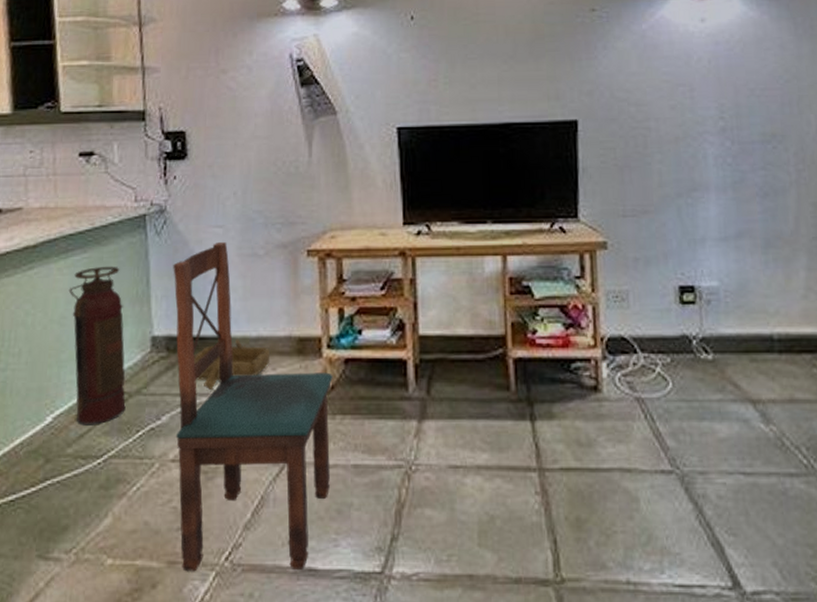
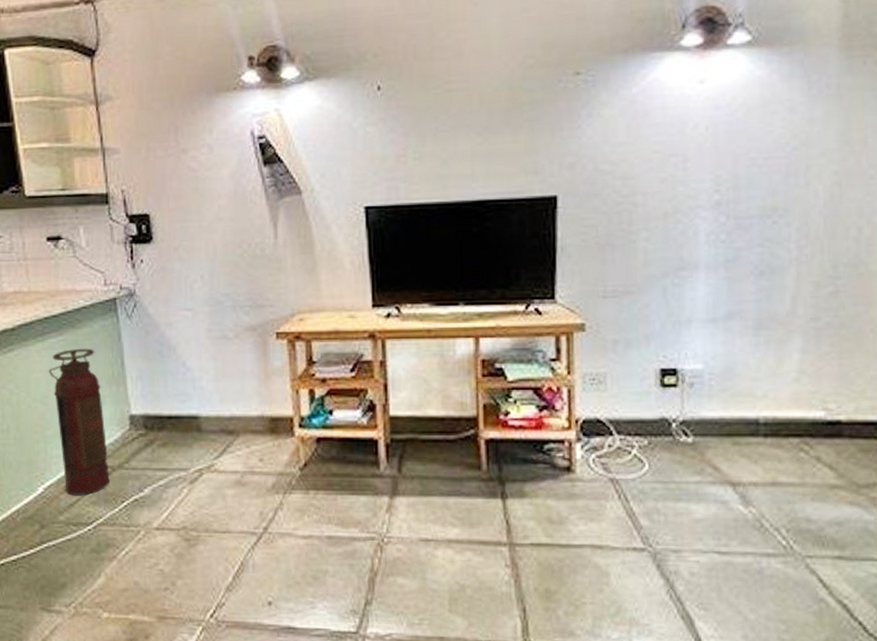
dining chair: present [173,241,333,572] -> none [146,324,306,627]
wooden boat: present [193,338,269,391] -> none [170,418,243,466]

